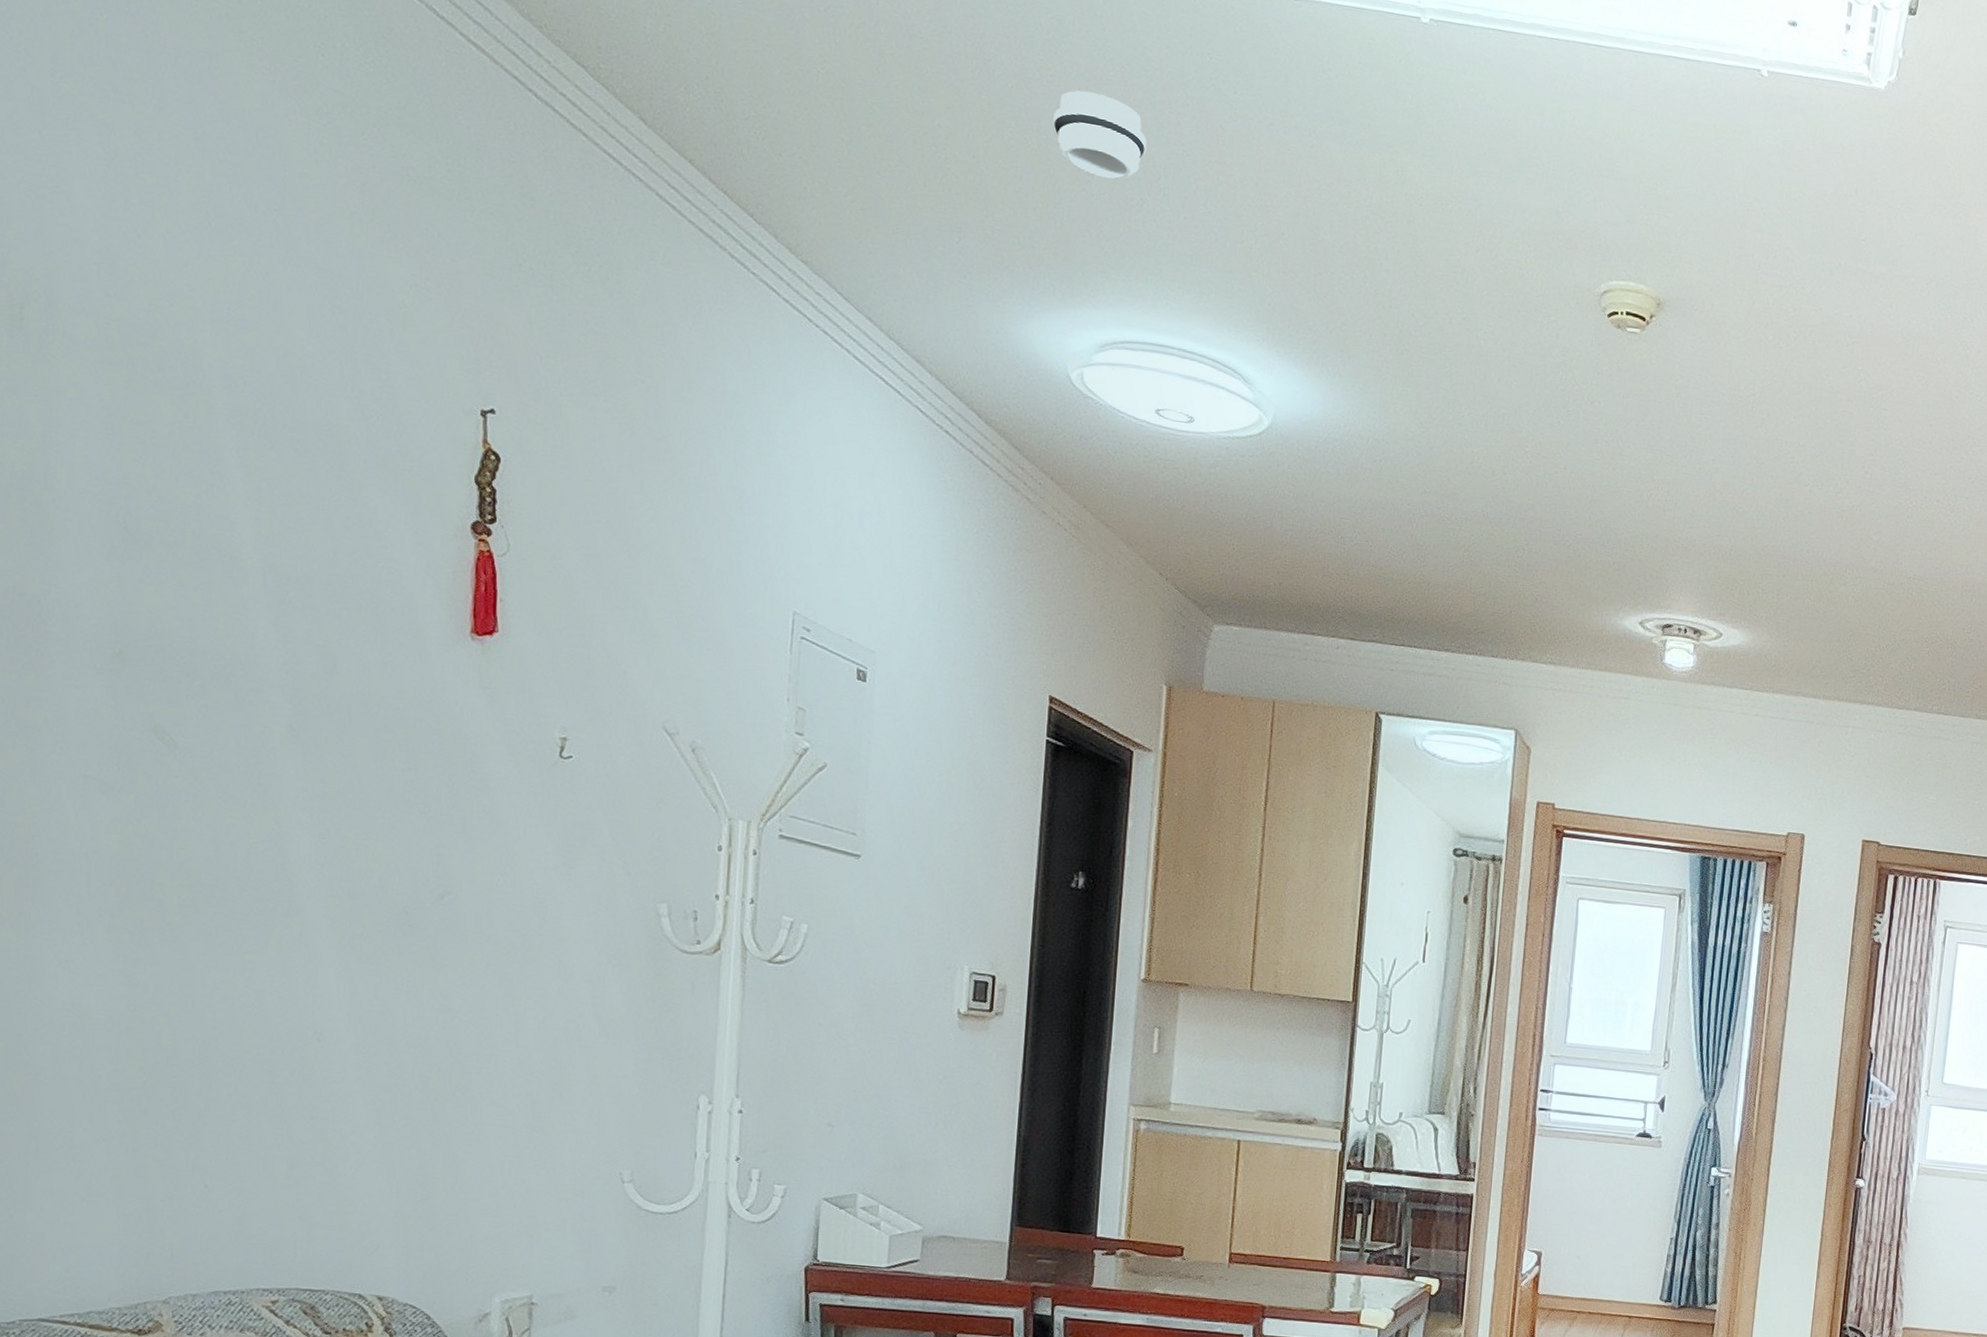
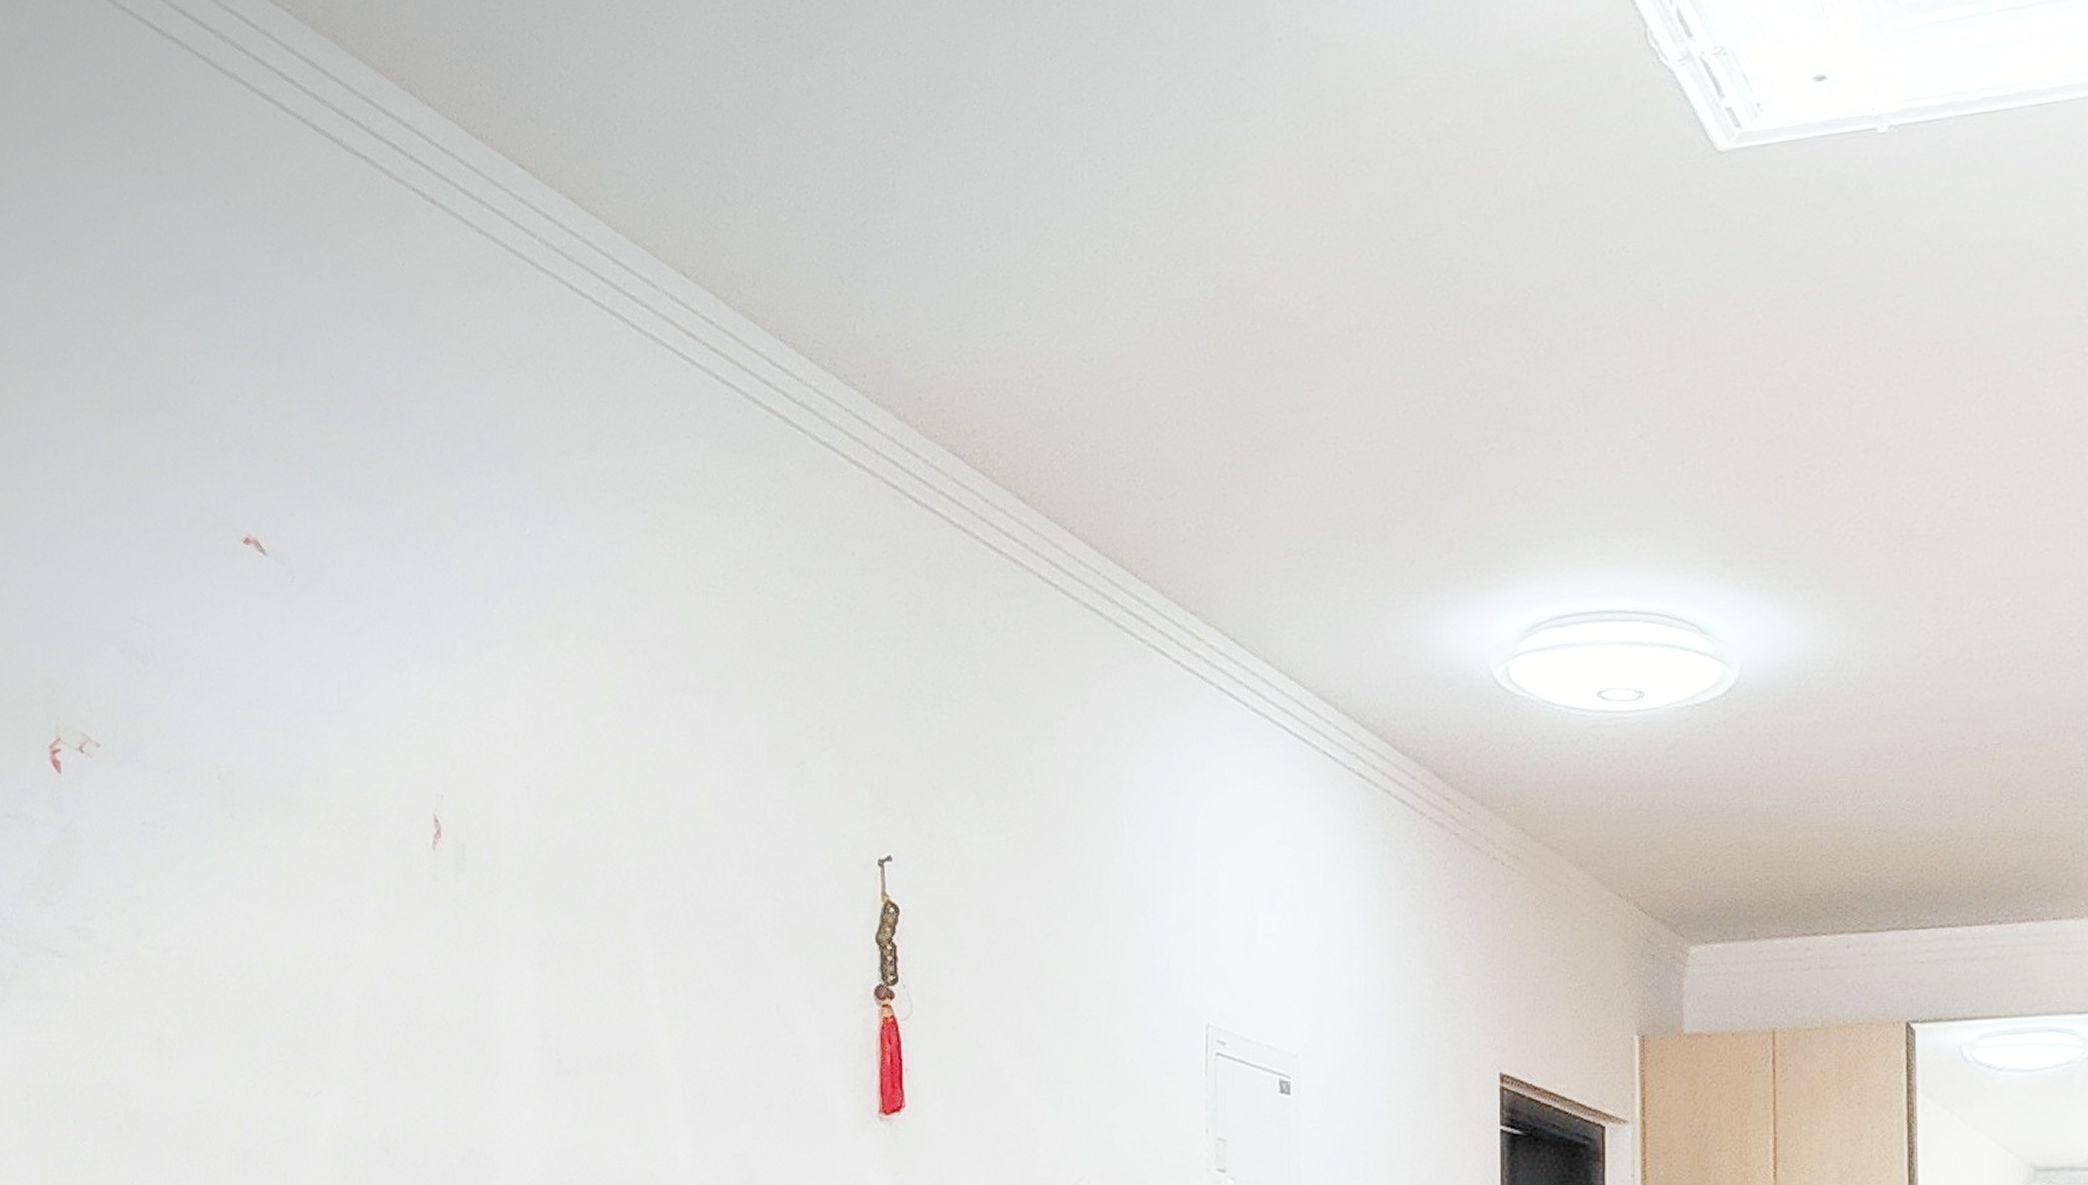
smoke detector: present [1053,90,1147,180] -> none [1452,331,1560,429]

